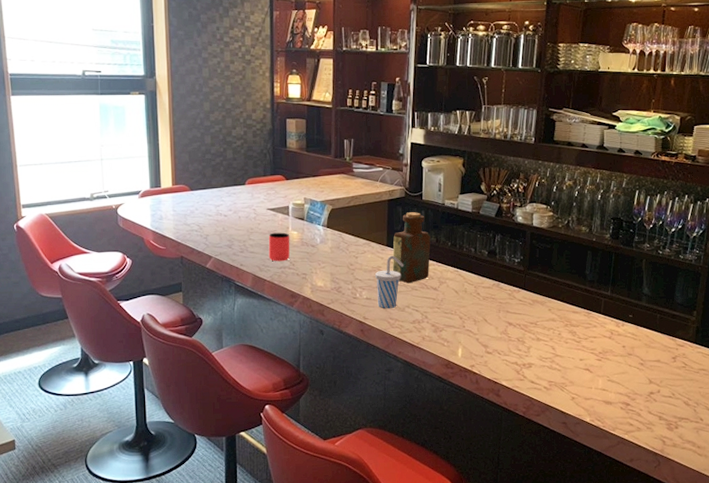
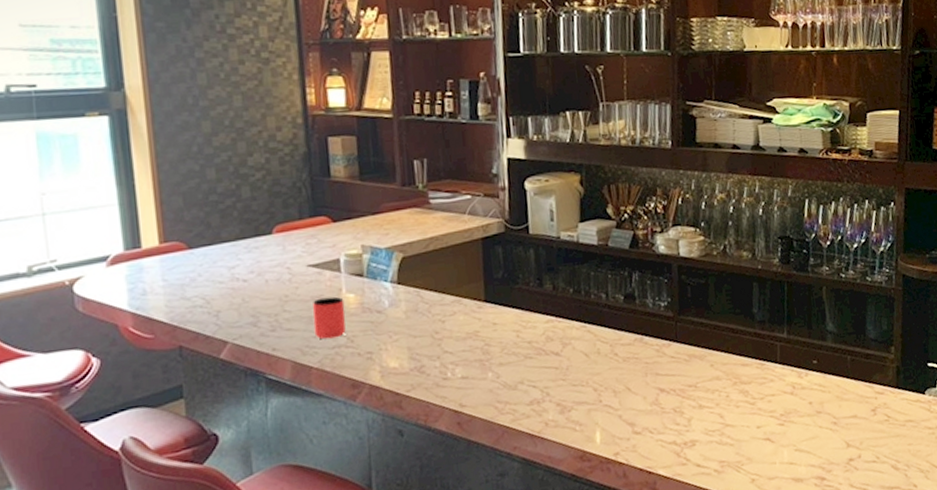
cup: present [375,255,404,309] -> none [471,313,512,390]
bottle: present [392,212,431,284] -> none [493,251,547,351]

